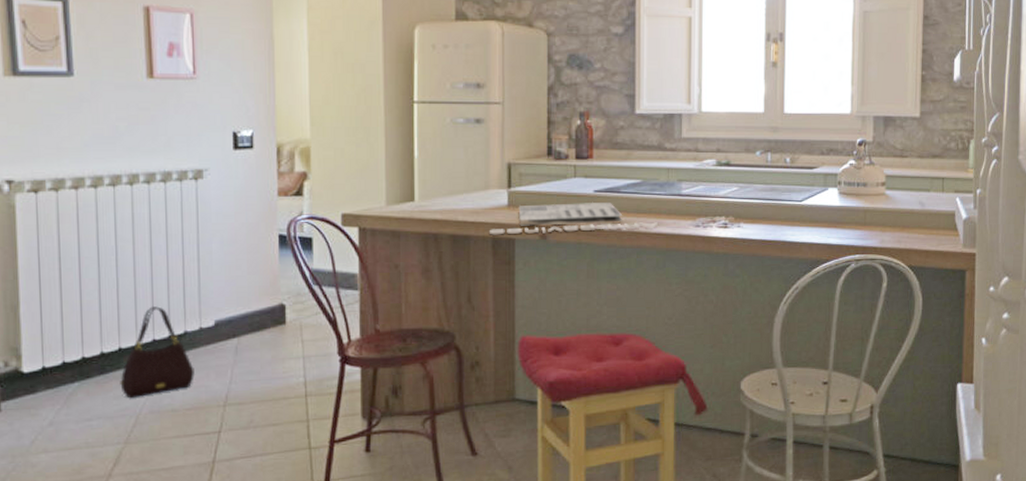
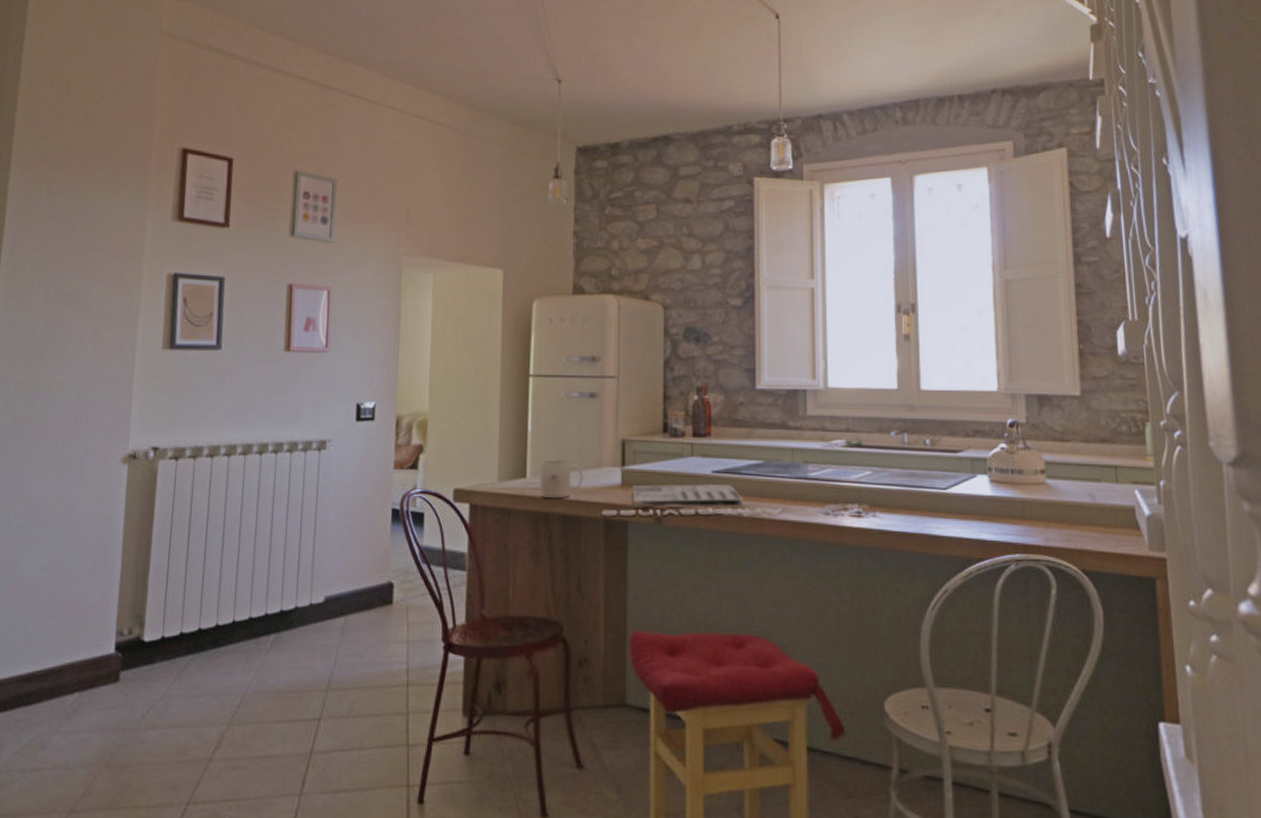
handbag: present [120,306,195,397] -> none [230,579,301,675]
mug: none [428,182,471,221] -> present [539,458,584,499]

